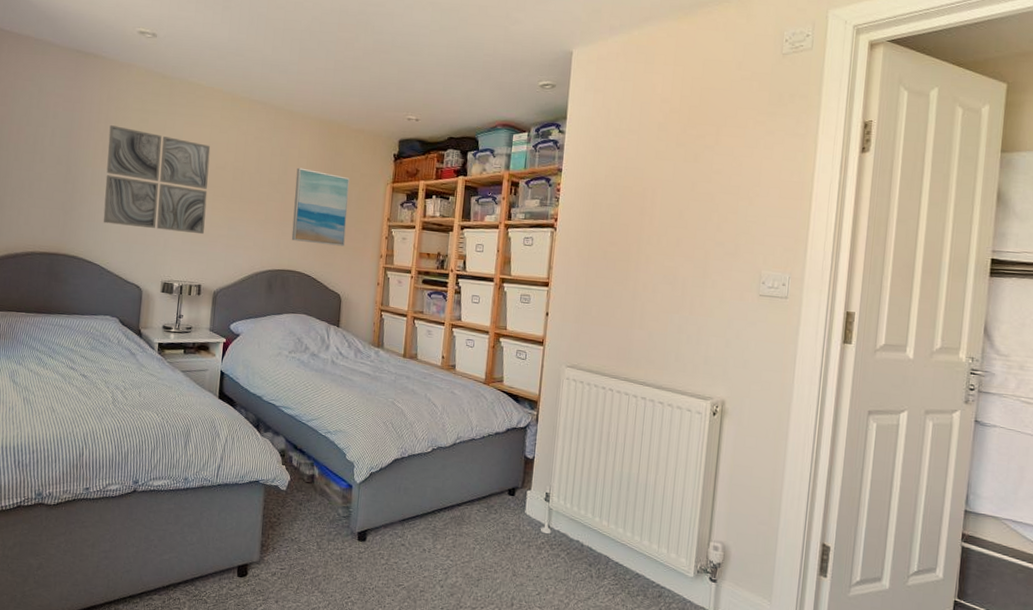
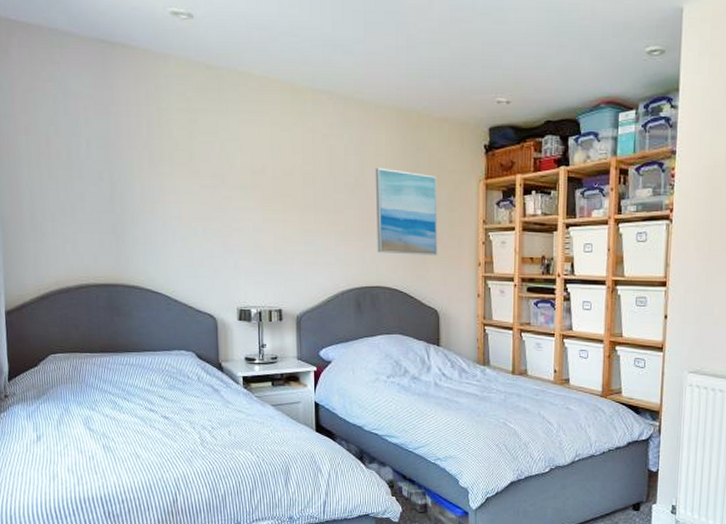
wall art: present [103,125,211,235] -> none [153,130,279,252]

